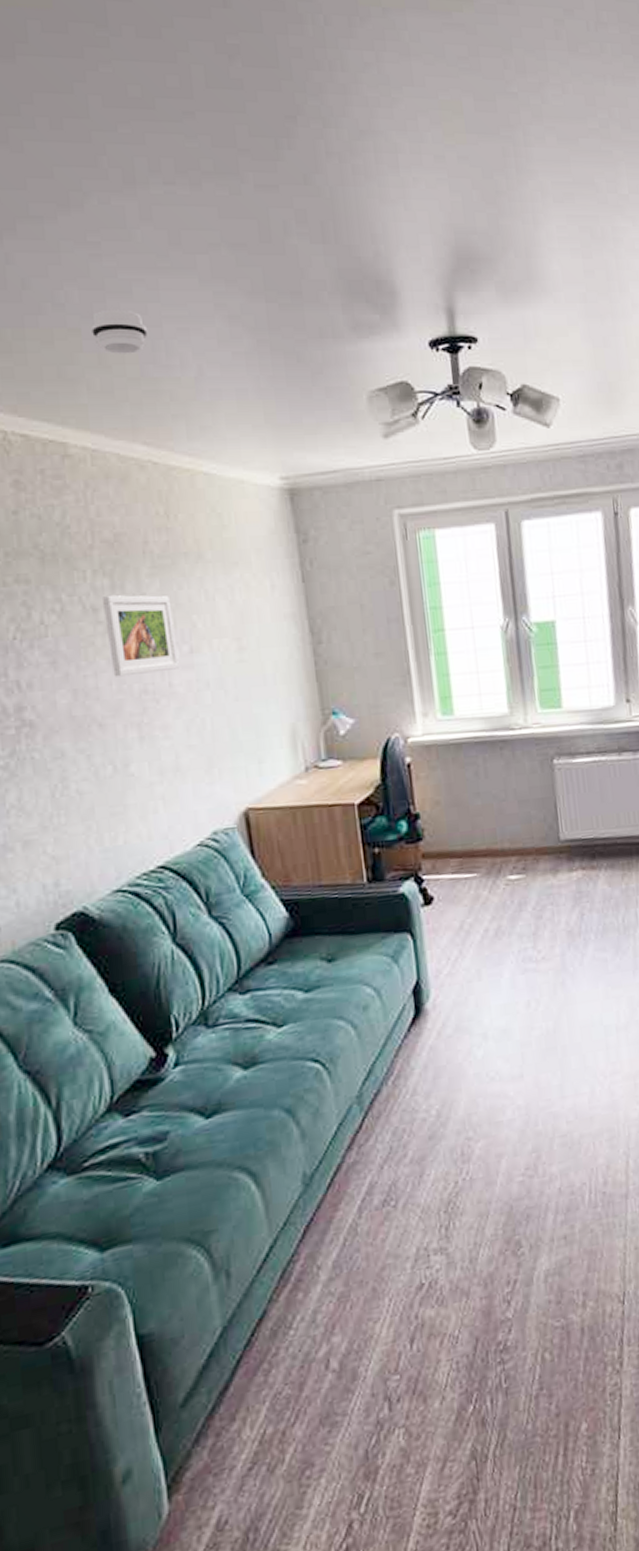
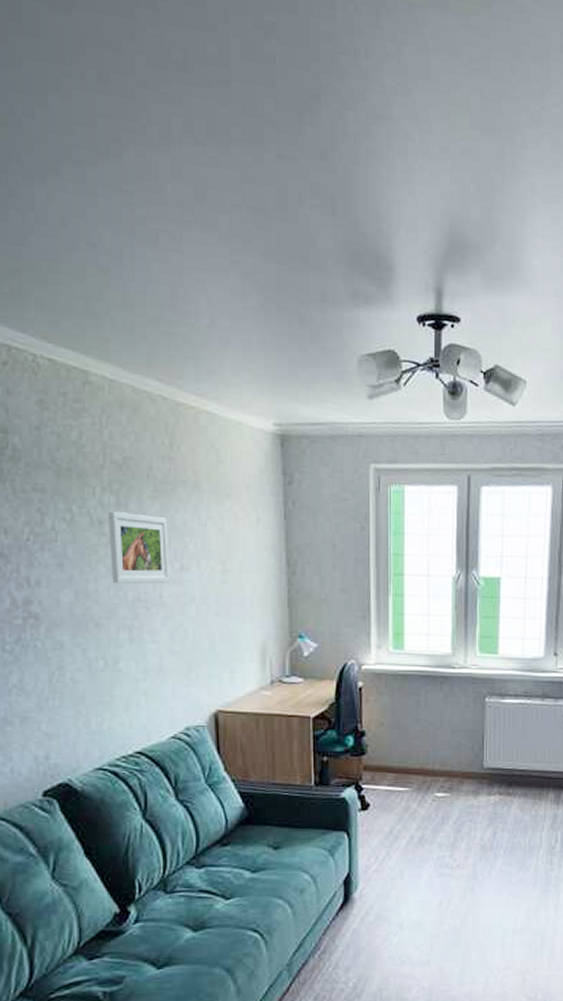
smoke detector: present [91,309,148,354] -> none [119,254,169,297]

